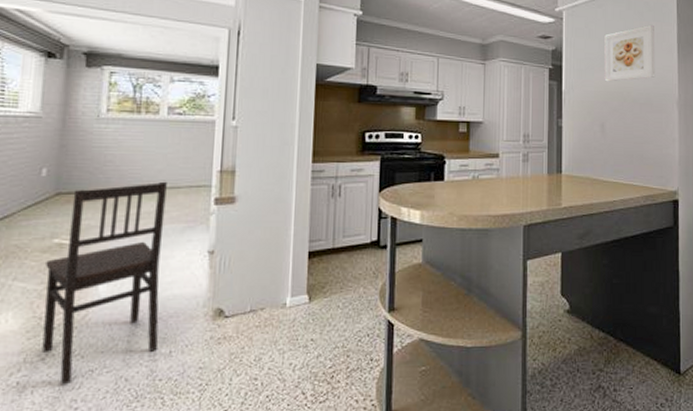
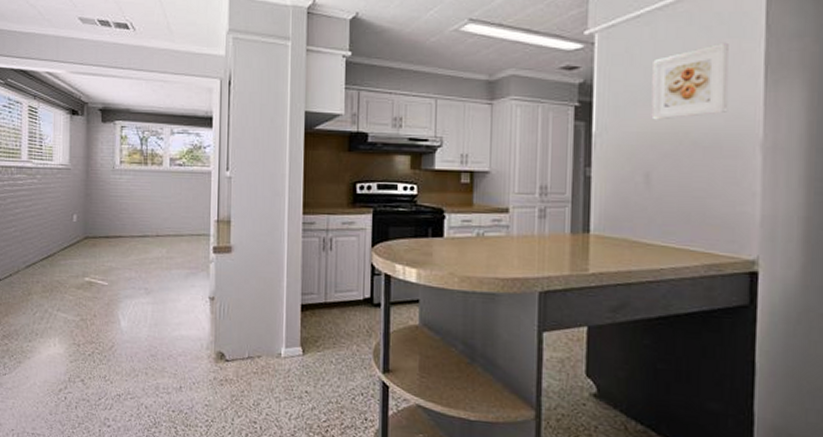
dining chair: present [42,181,167,385] -> none [80,229,172,405]

